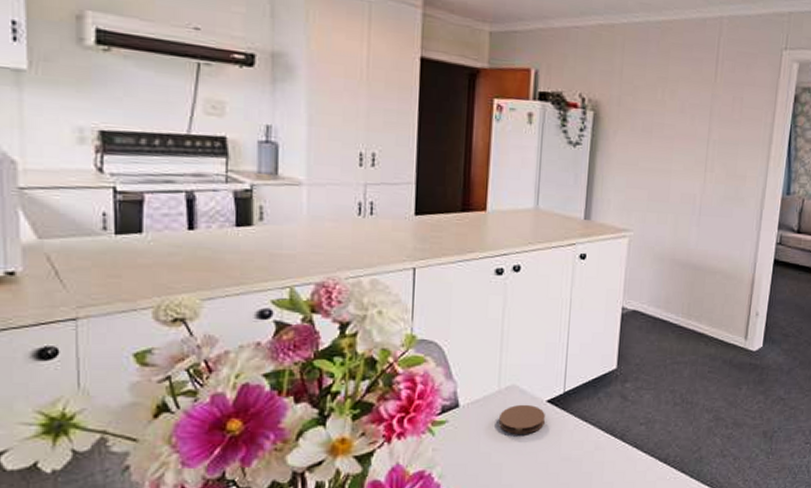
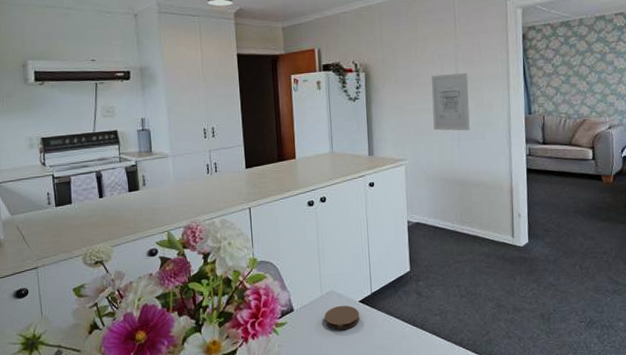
wall art: none [671,129,723,205] -> present [431,72,470,131]

